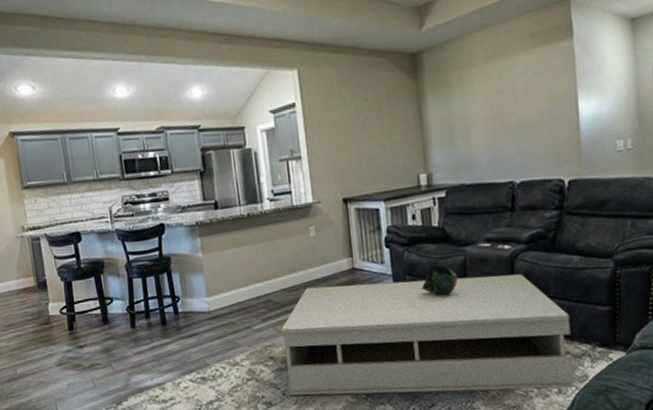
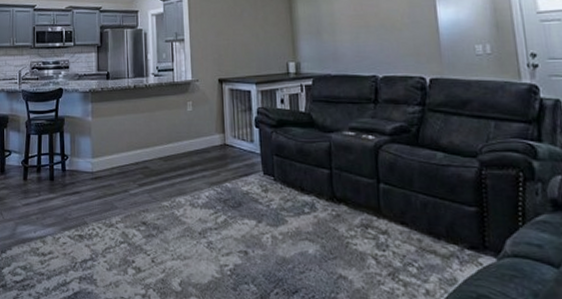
coffee table: present [281,274,575,396] -> none [155,159,444,290]
decorative bowl: present [421,266,458,296] -> none [288,149,323,179]

